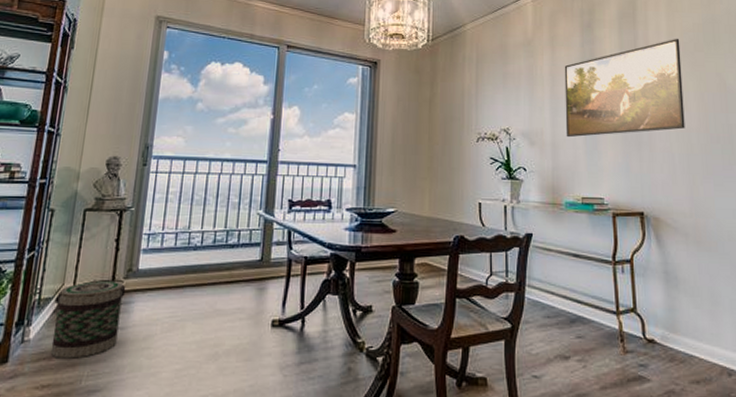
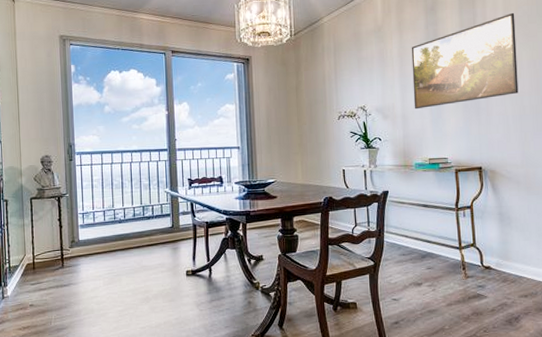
basket: present [50,280,126,359] -> none [21,250,73,308]

